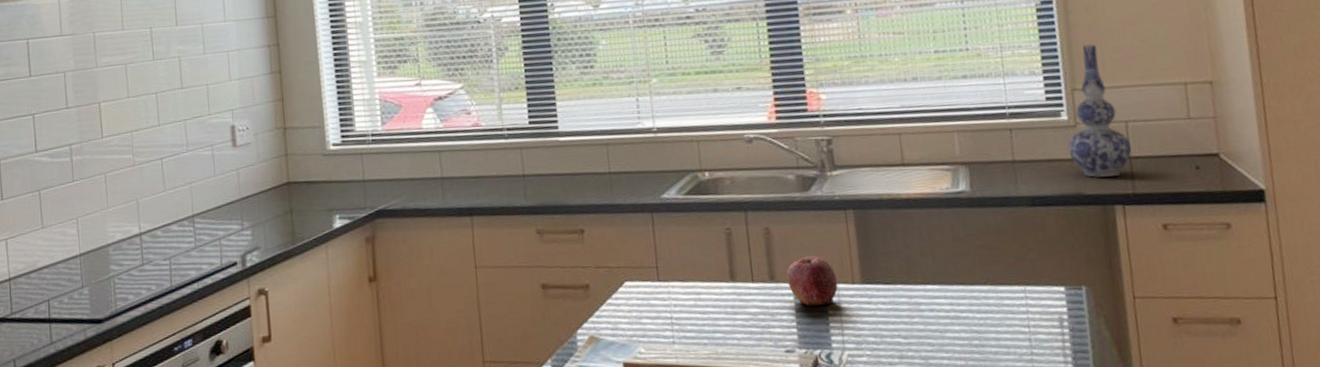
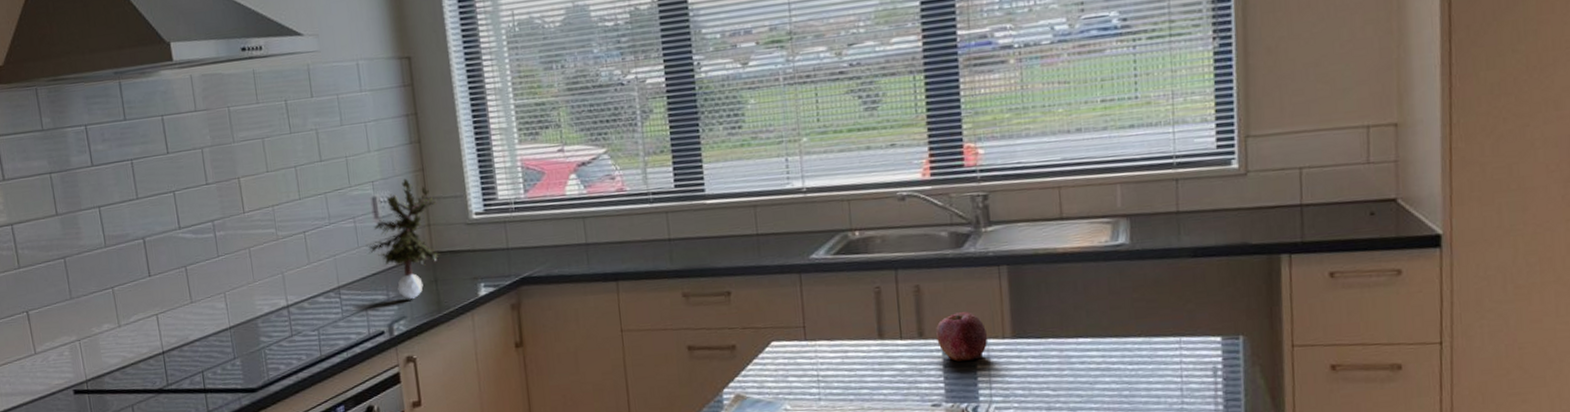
potted plant: none [223,108,297,229] -> present [367,178,440,299]
vase: present [1068,44,1132,178] -> none [1236,87,1304,227]

